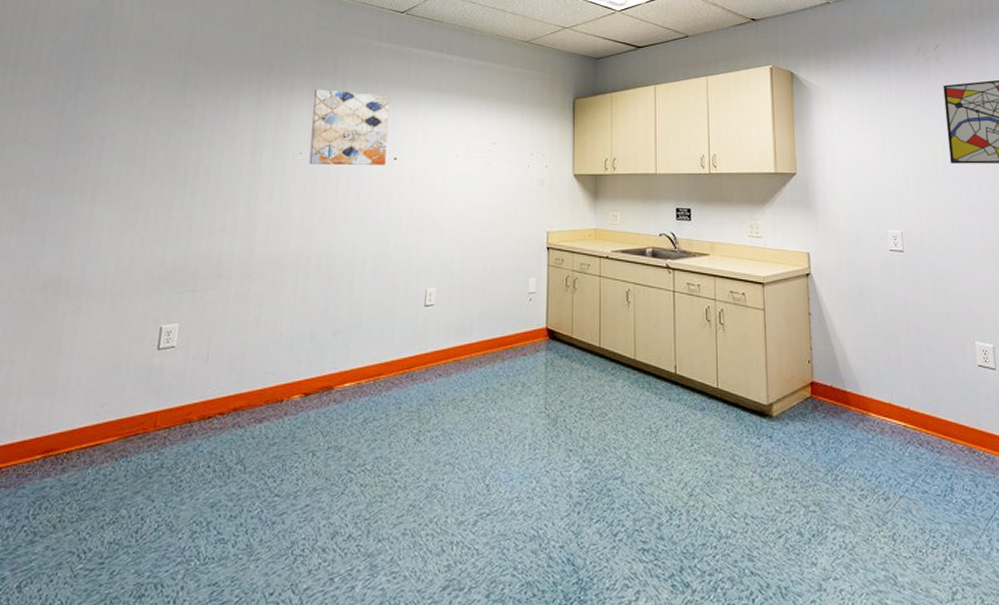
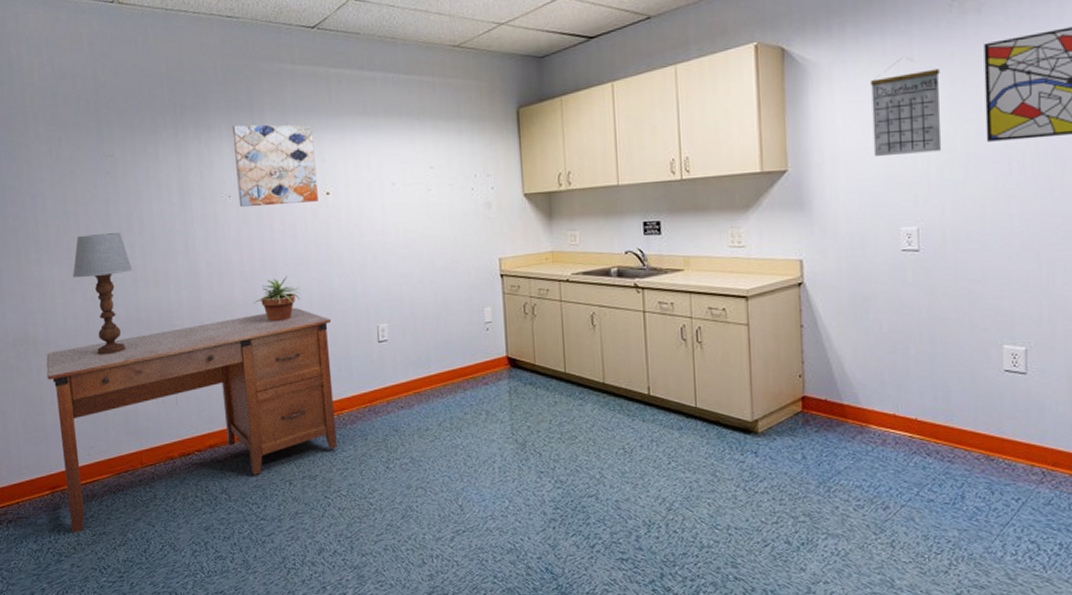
desk: none [55,267,382,508] -> present [46,308,337,533]
table lamp: none [124,178,190,303] -> present [72,233,133,355]
potted plant: none [307,233,355,279] -> present [254,275,301,322]
calendar: none [859,89,917,168] -> present [869,57,942,156]

